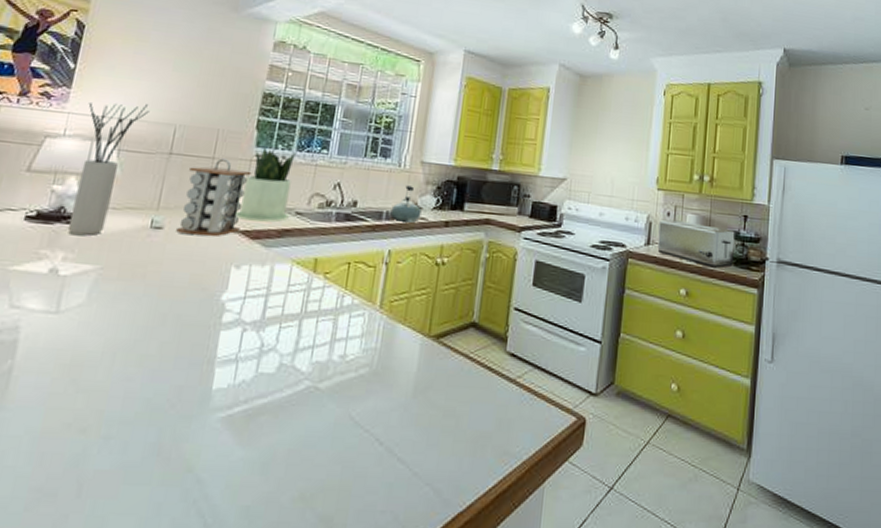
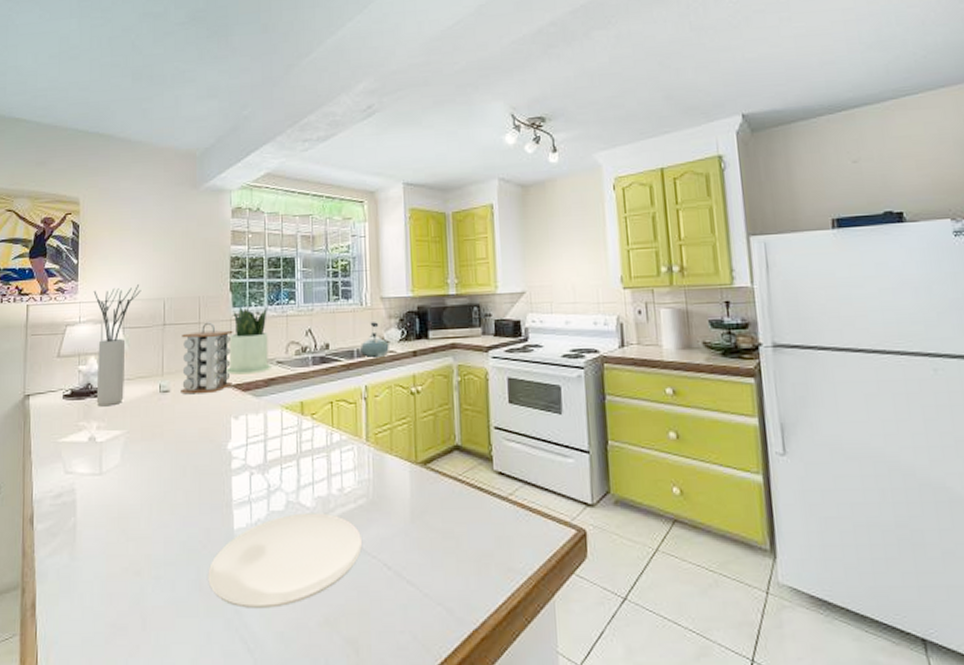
plate: none [169,377,358,479] -> present [208,513,363,608]
toaster: present [657,219,735,269] -> none [631,317,722,362]

